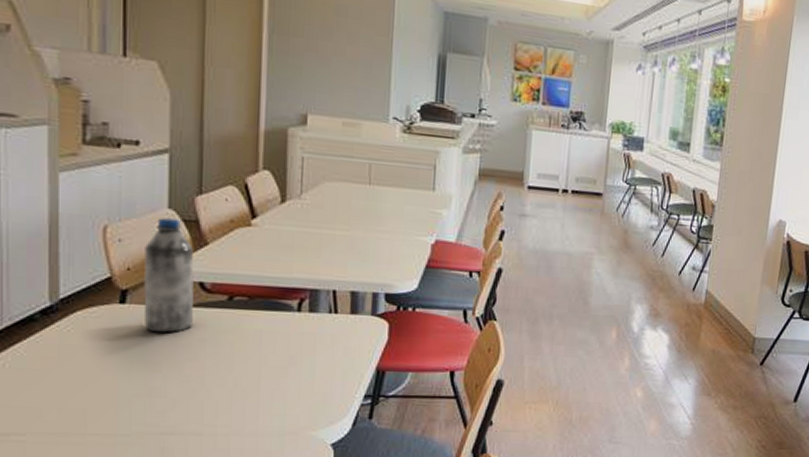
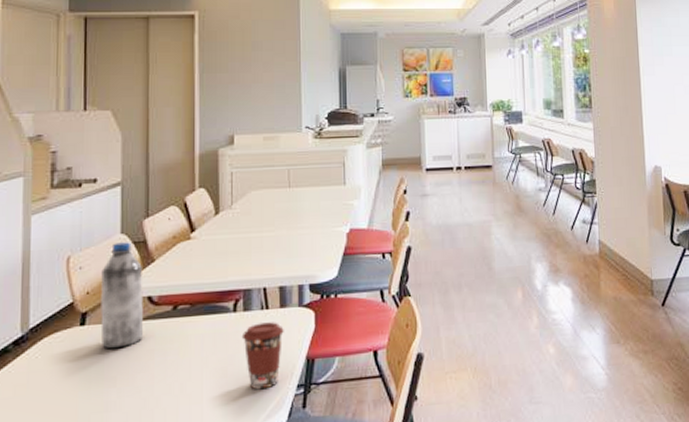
coffee cup: none [305,327,353,395] -> present [241,322,284,390]

